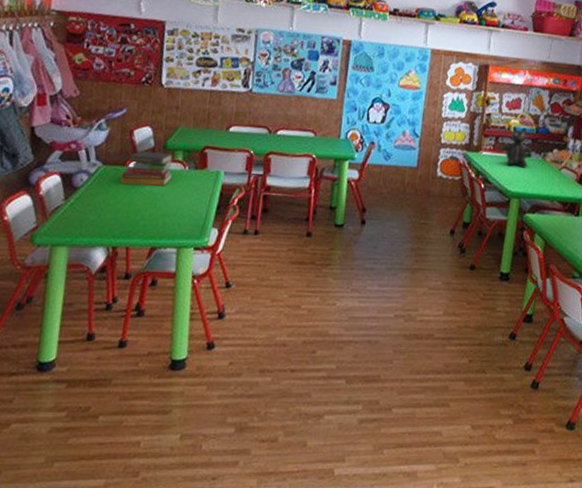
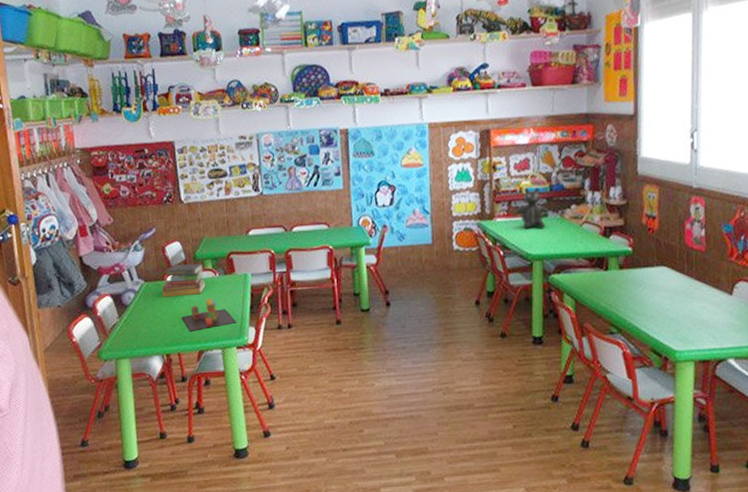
toy blocks: none [137,191,199,226] -> present [181,297,236,332]

